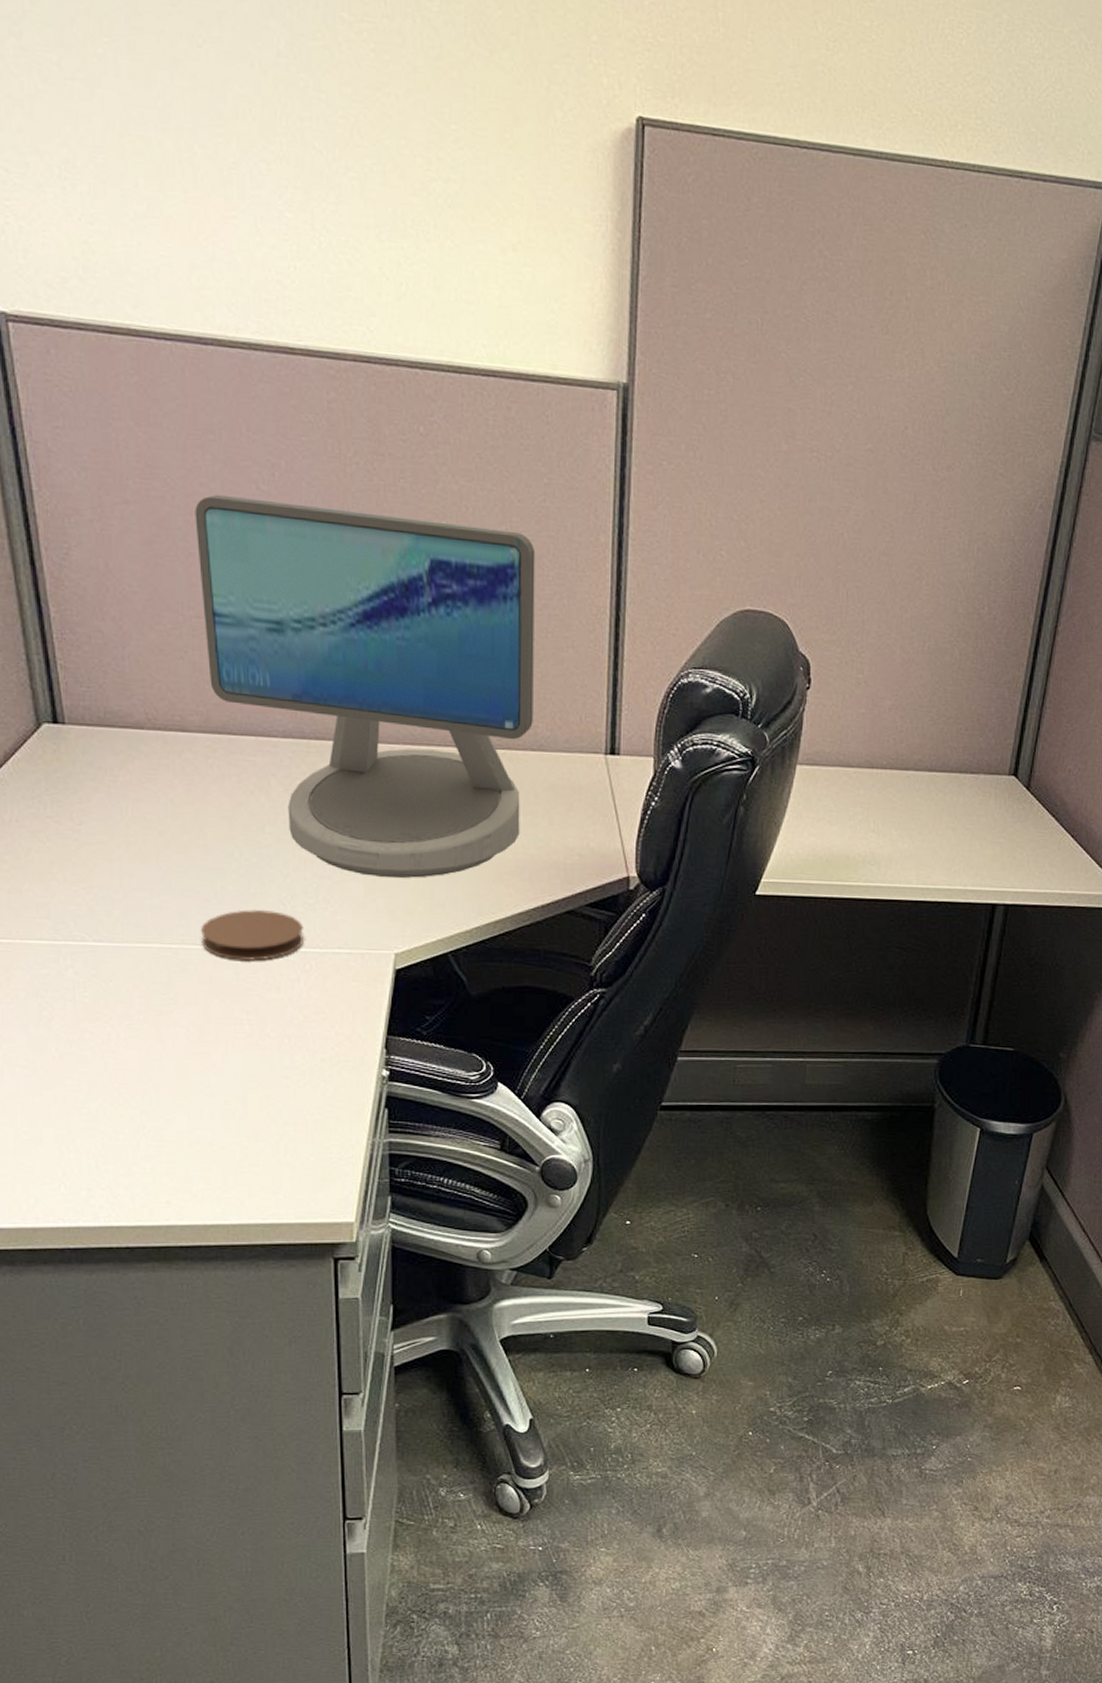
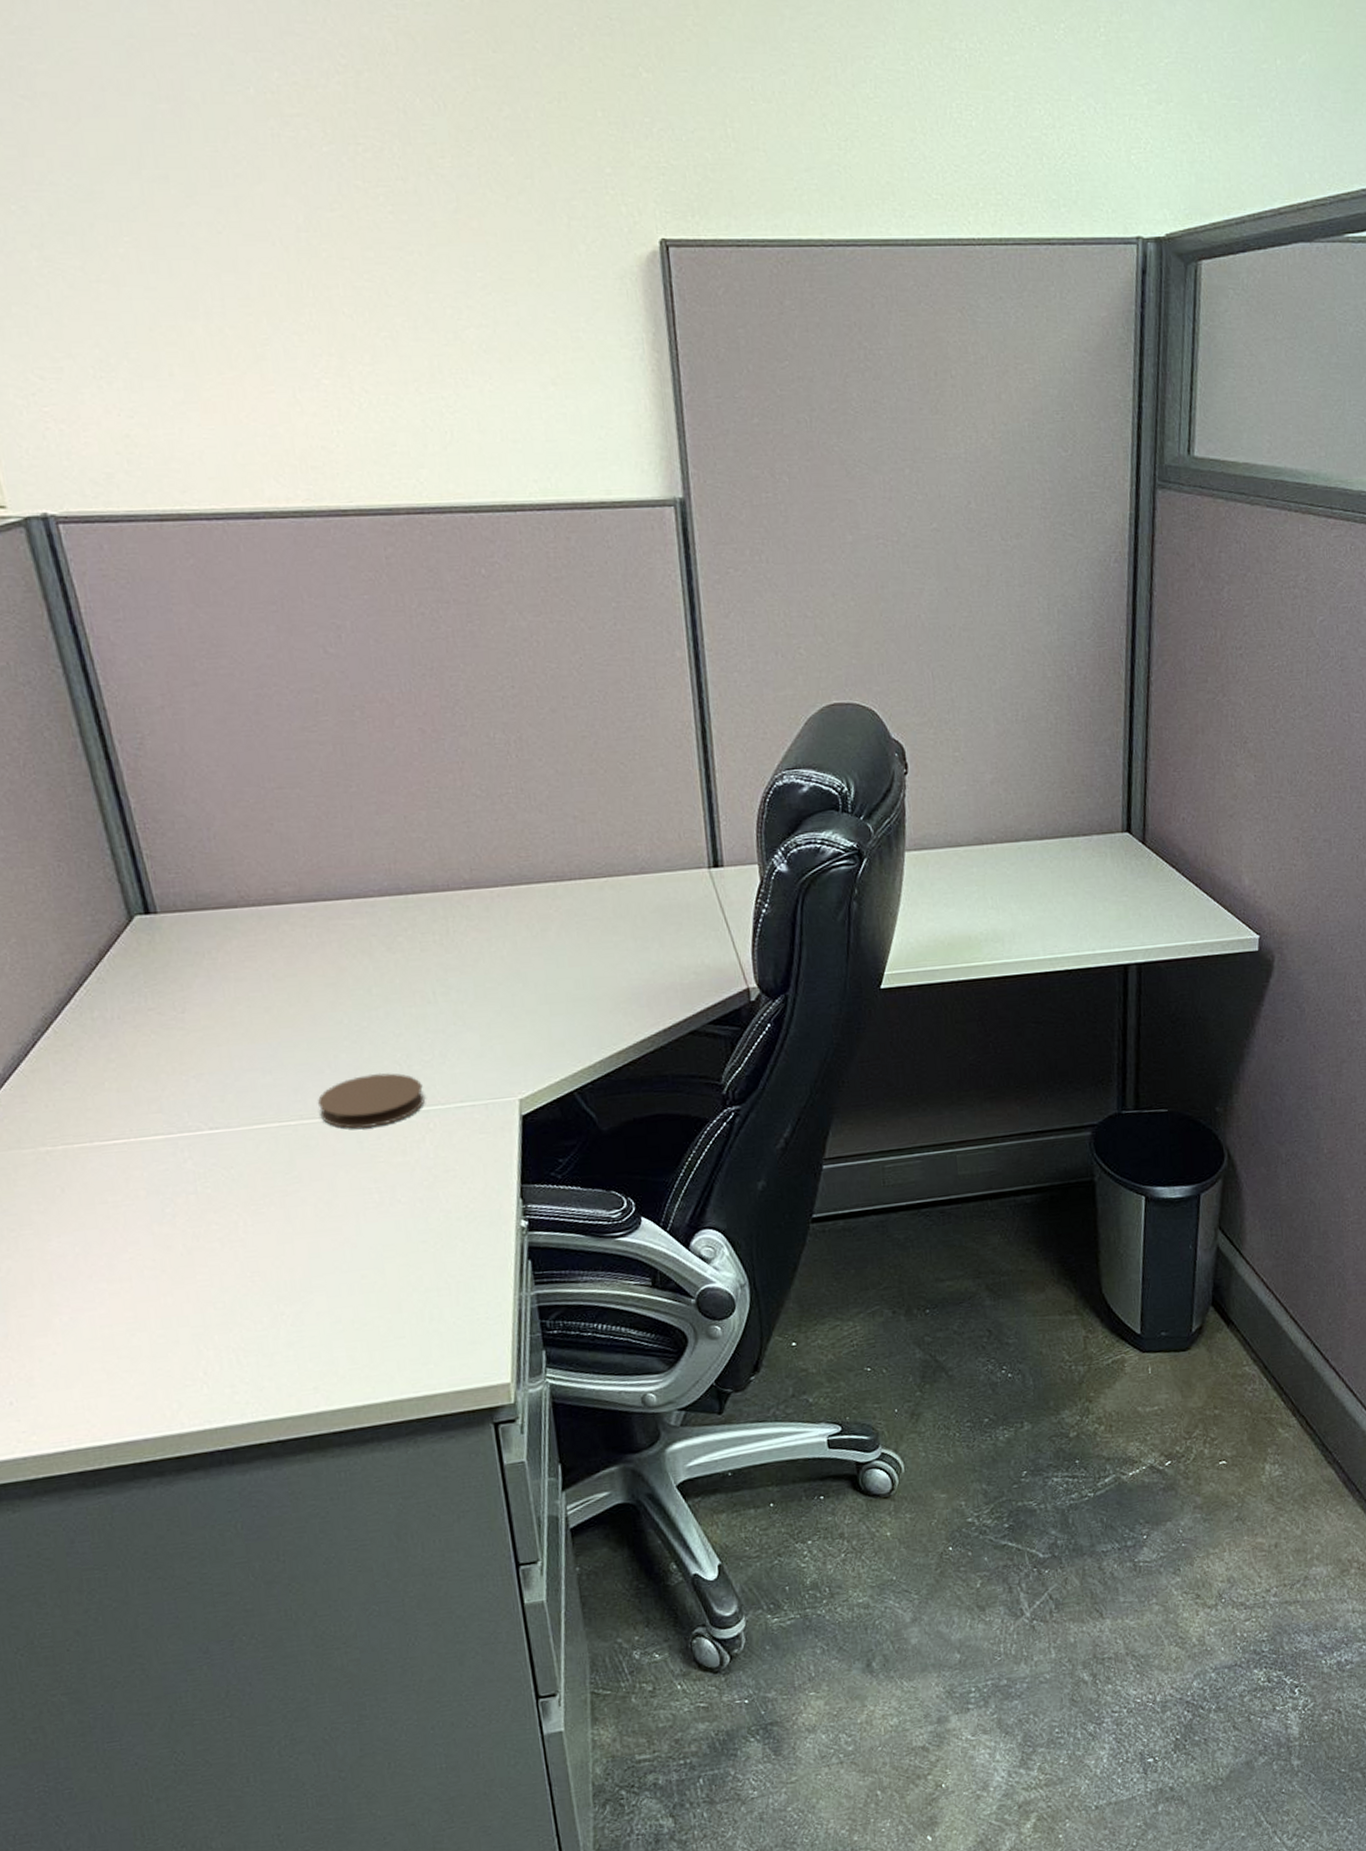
computer monitor: present [195,494,535,878] -> none [265,659,632,1024]

